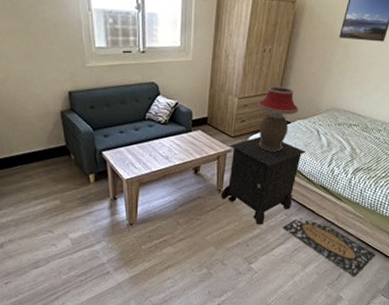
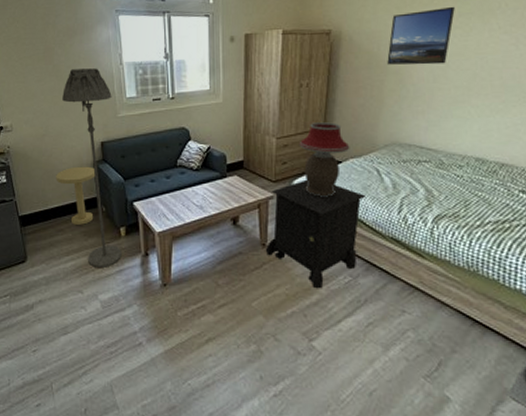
side table: none [20,114,64,172] -> present [56,166,96,225]
floor lamp: none [24,10,91,210] -> present [62,68,122,268]
doormat: present [282,218,376,277] -> none [348,280,491,368]

